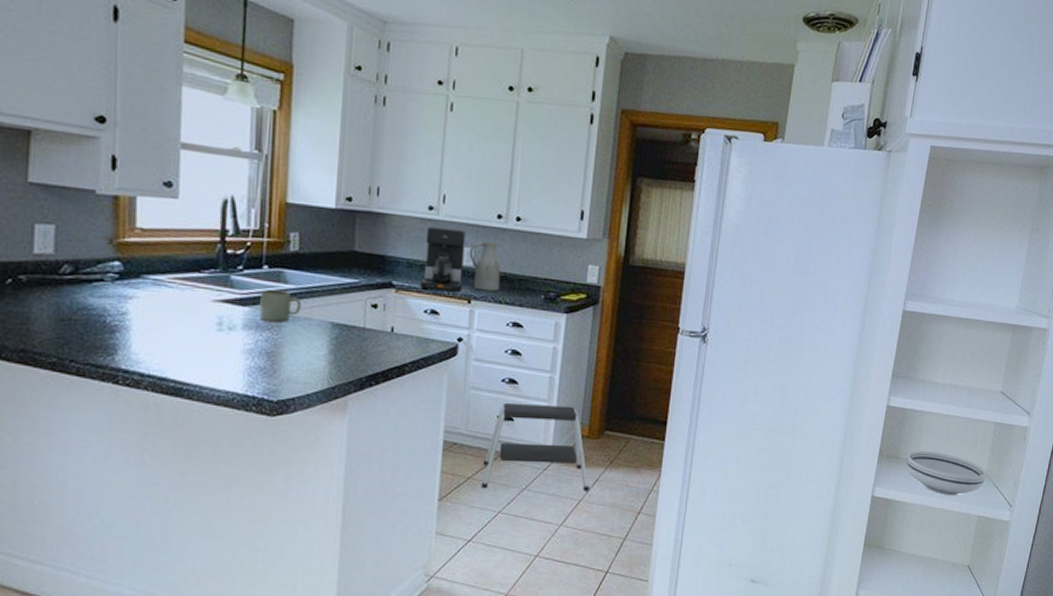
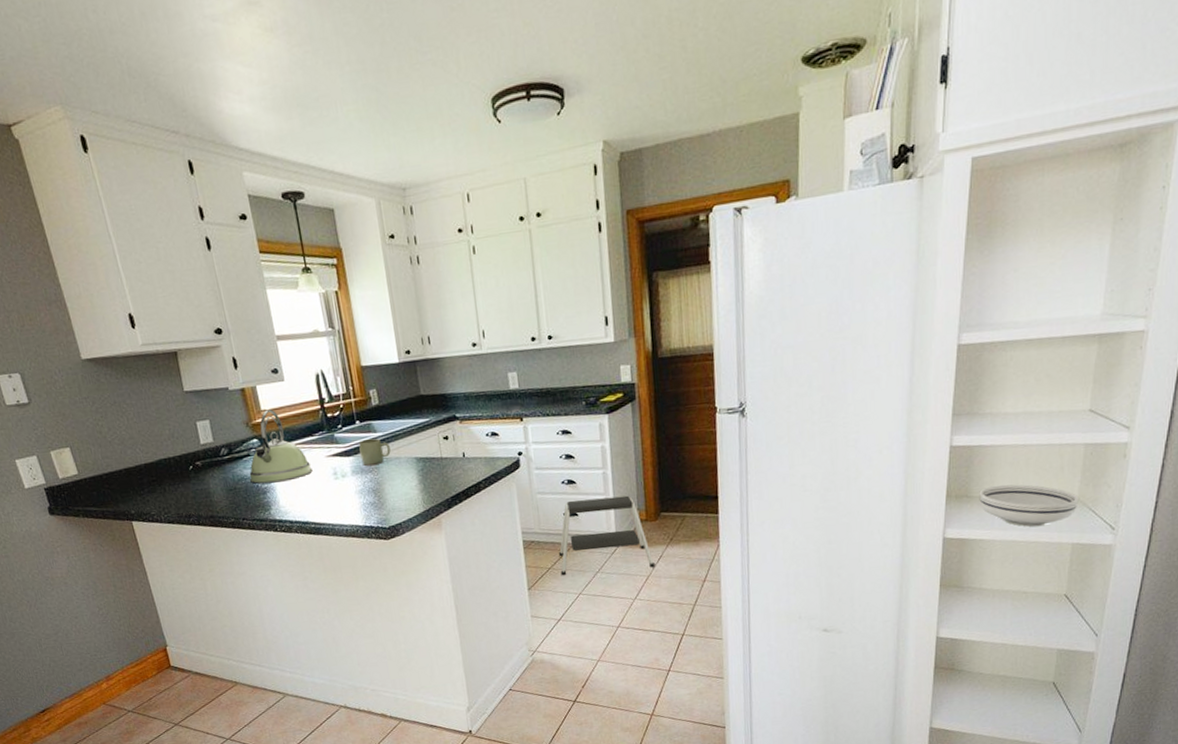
kettle: none [95,228,190,322] -> present [249,409,313,484]
coffee maker: present [420,226,466,292] -> none [474,357,514,417]
ceramic pitcher: present [469,241,501,292] -> none [513,363,545,408]

